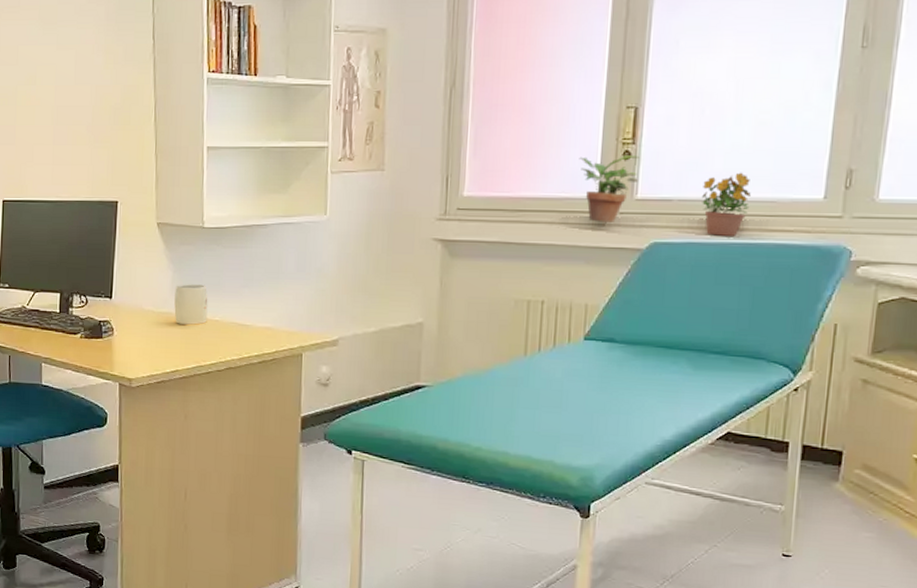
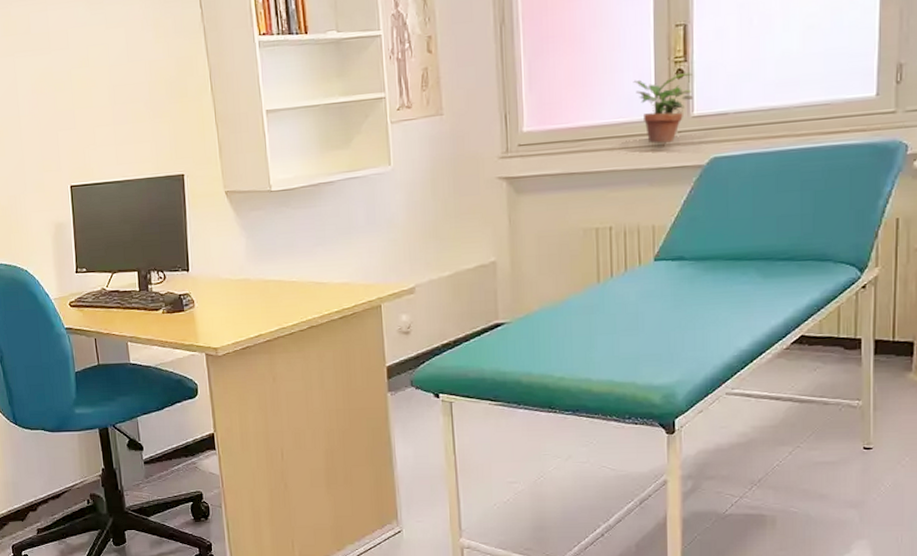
mug: present [174,284,208,325] -> none [250,247,285,289]
flowerpot: present [702,172,751,238] -> none [757,78,804,144]

